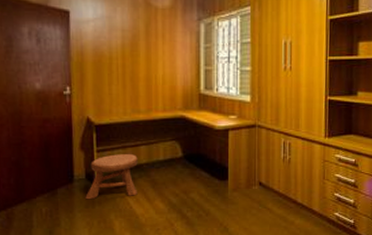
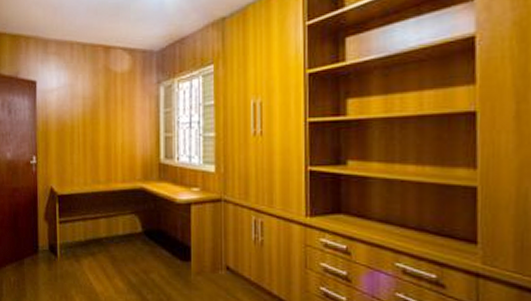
stool: present [85,153,138,200] -> none [48,225,98,273]

